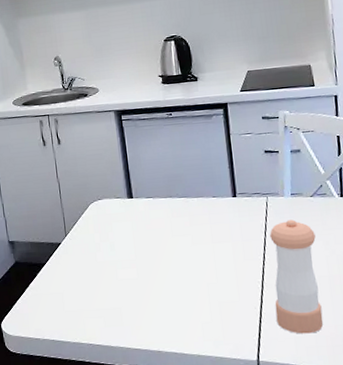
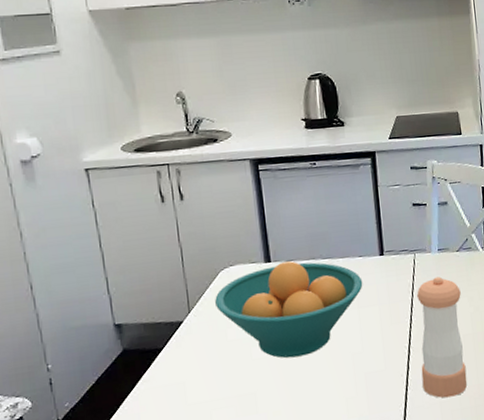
fruit bowl: none [86,198,217,282] -> present [215,261,363,359]

